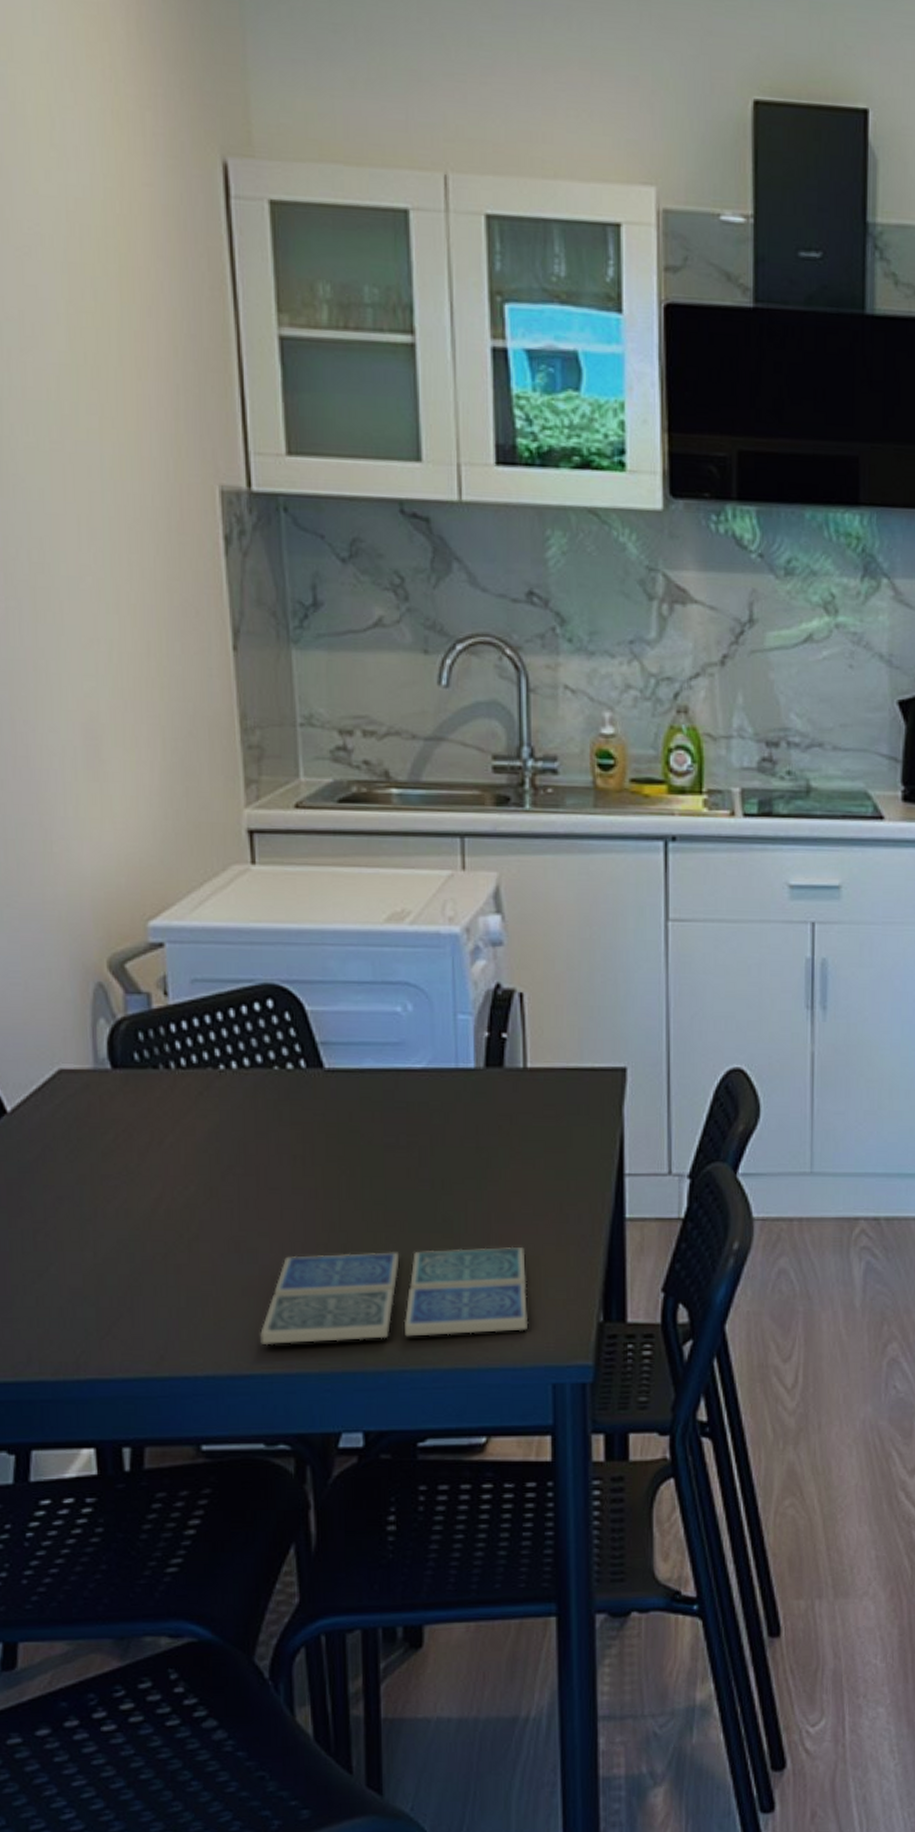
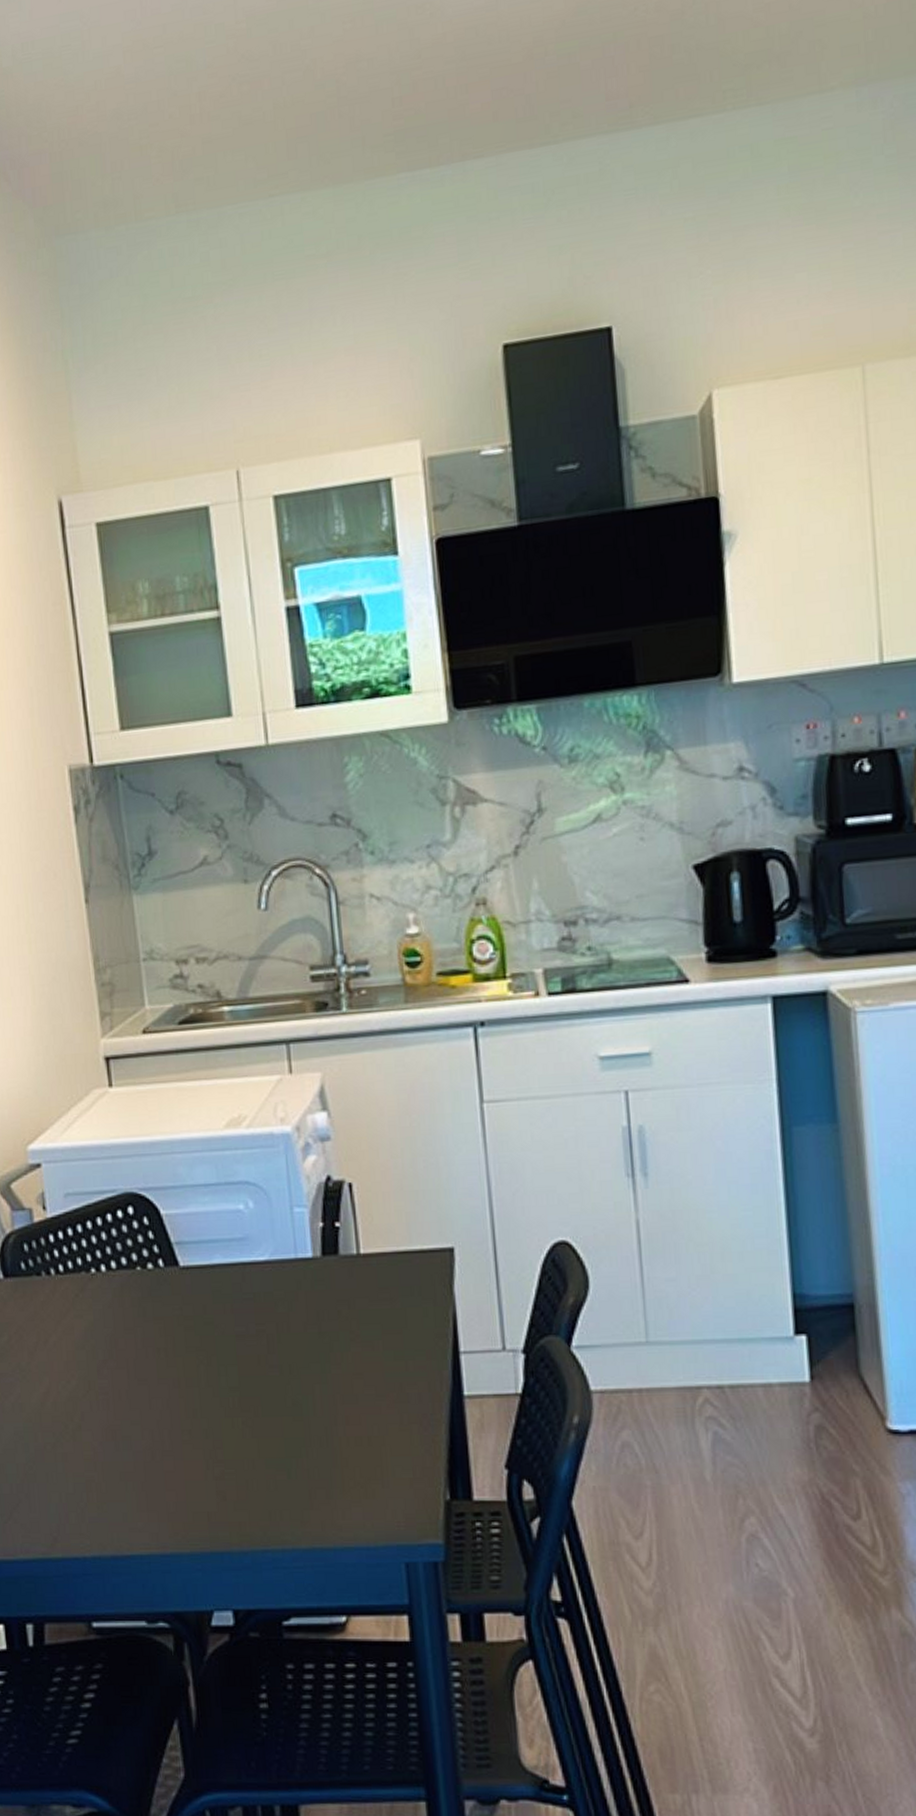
drink coaster: present [260,1246,529,1346] -> none [137,1427,379,1528]

